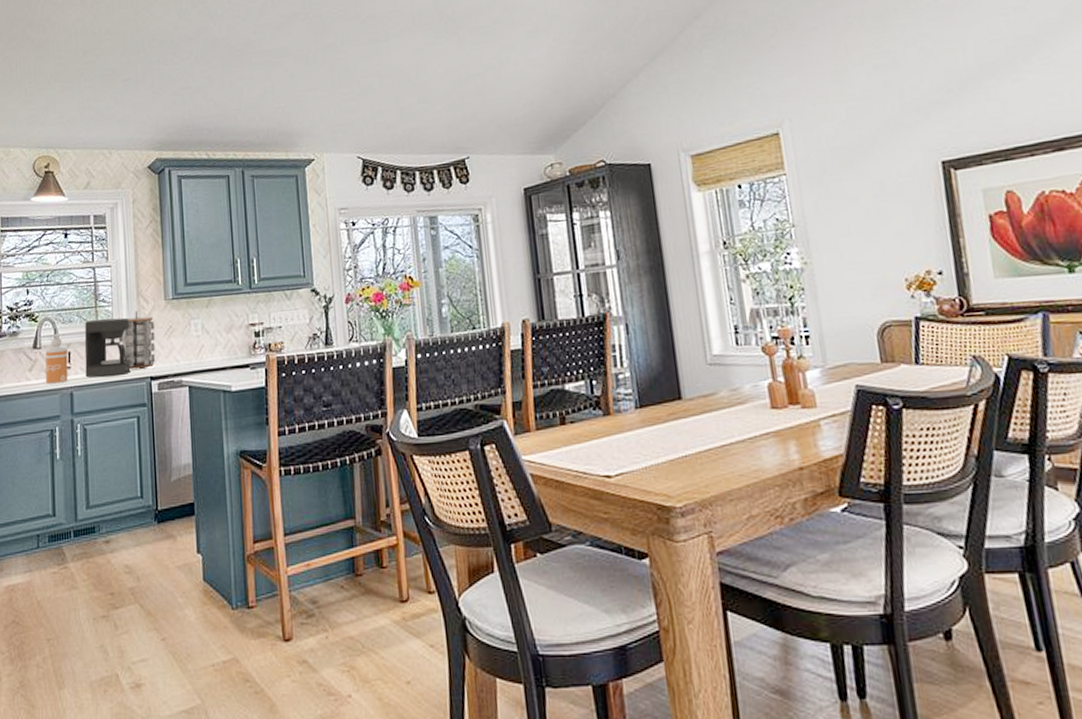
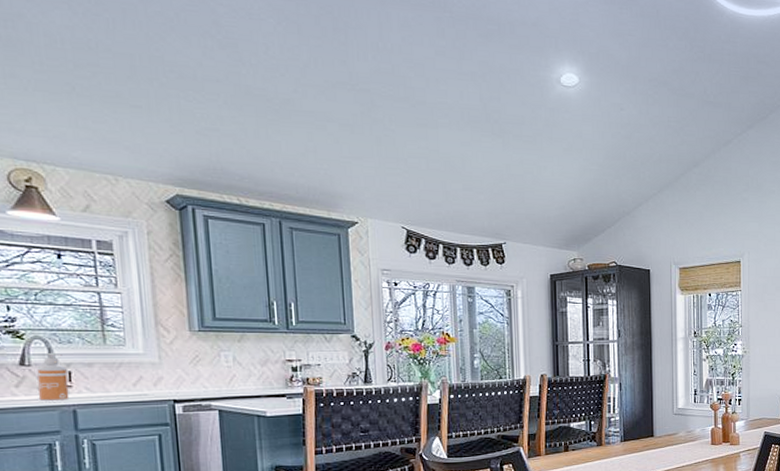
coffee maker: present [84,317,131,379] -> none [89,342,149,398]
spice rack: present [118,309,156,370] -> none [132,337,180,392]

